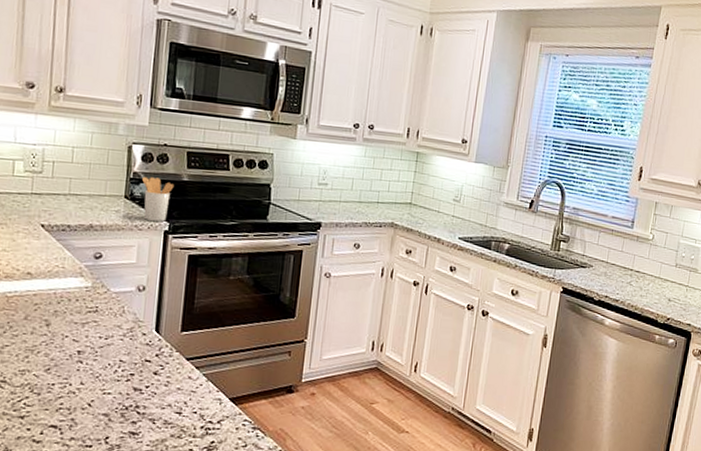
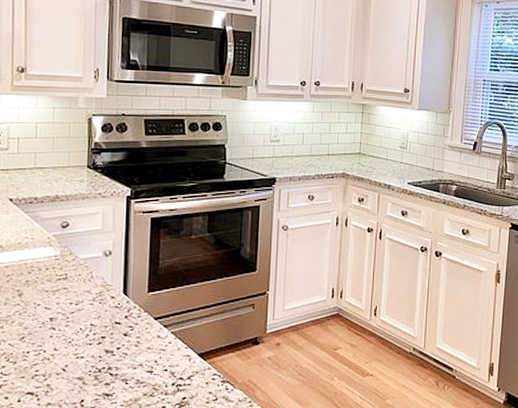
utensil holder: present [142,176,175,222] -> none [103,146,134,188]

